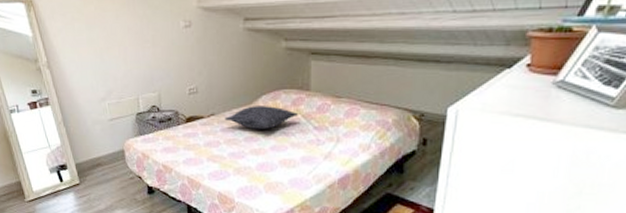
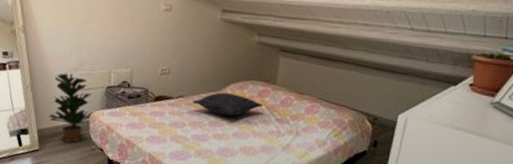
potted plant: none [84,104,127,173] -> present [48,73,93,143]

